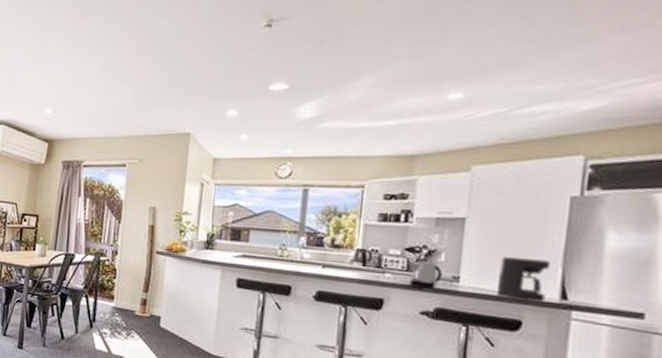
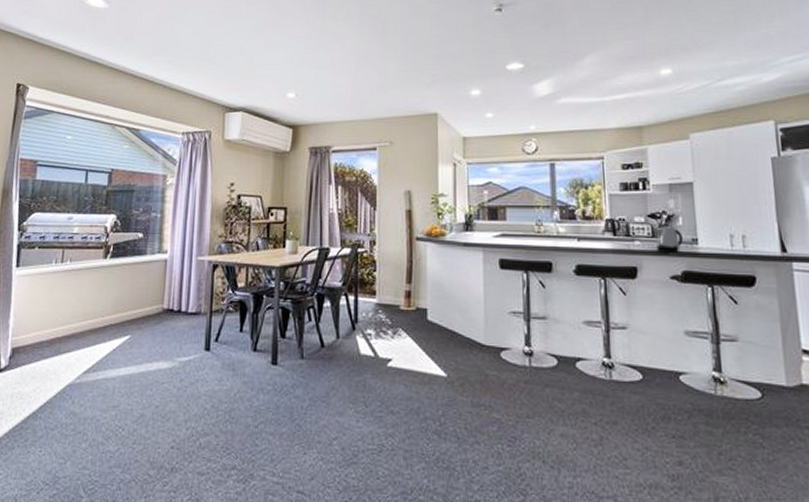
coffee maker: present [496,257,550,303] -> none [728,216,770,257]

